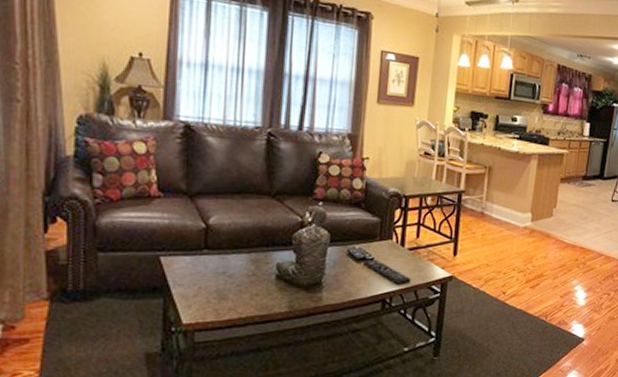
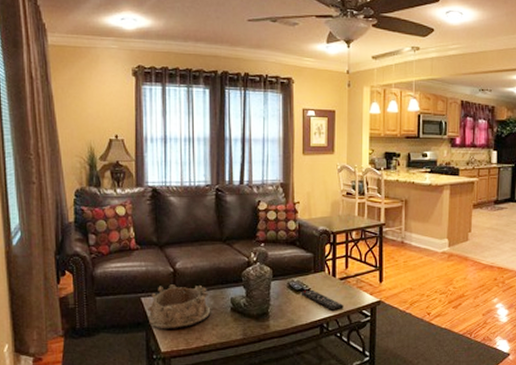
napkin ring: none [167,243,251,297] -> present [148,284,211,329]

